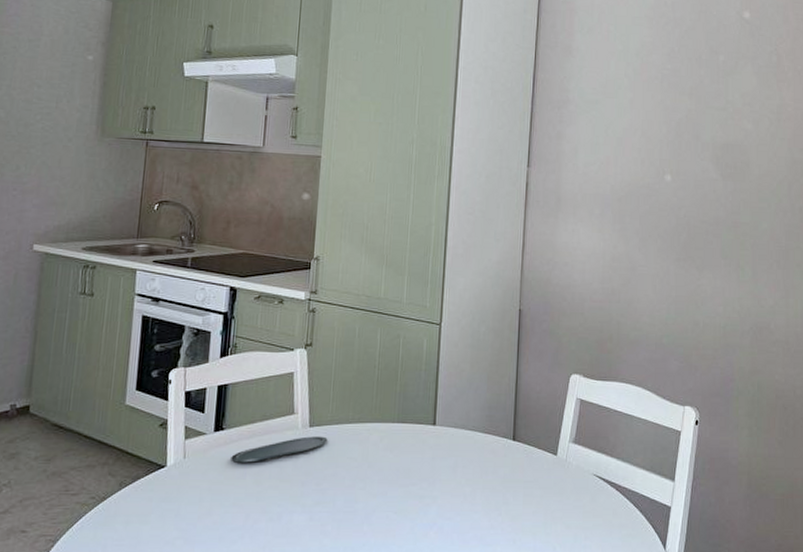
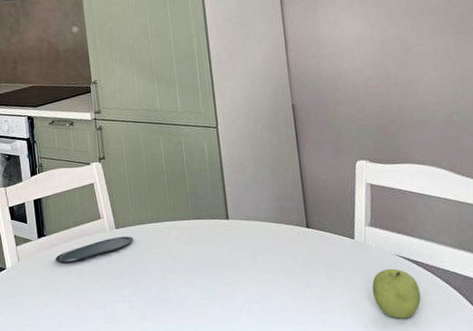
fruit: none [565,488,610,542] -> present [372,268,421,319]

